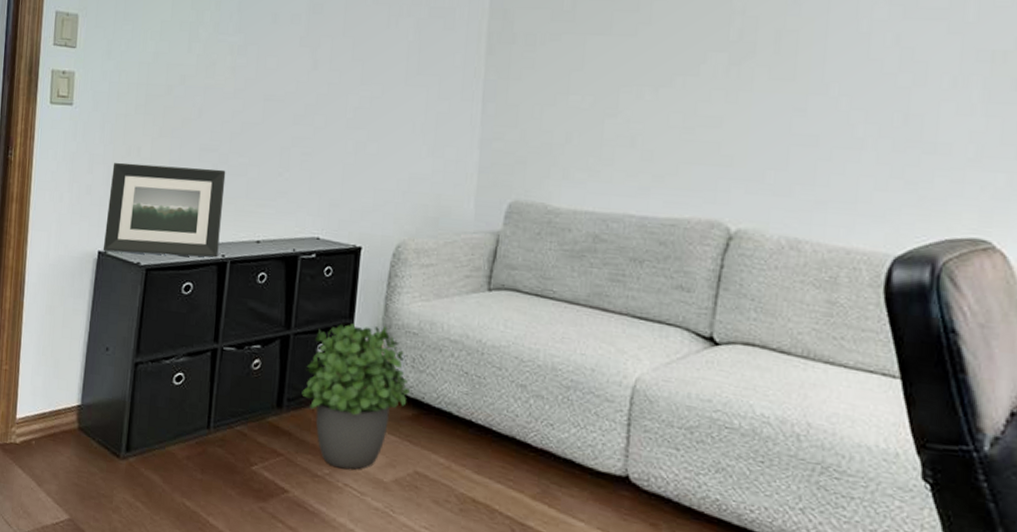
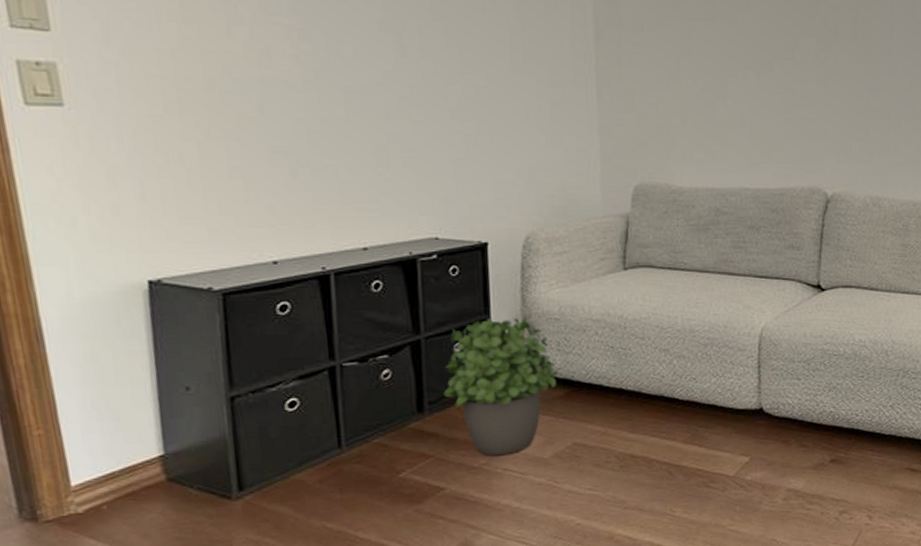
picture frame: present [102,162,226,258] -> none [146,173,317,281]

